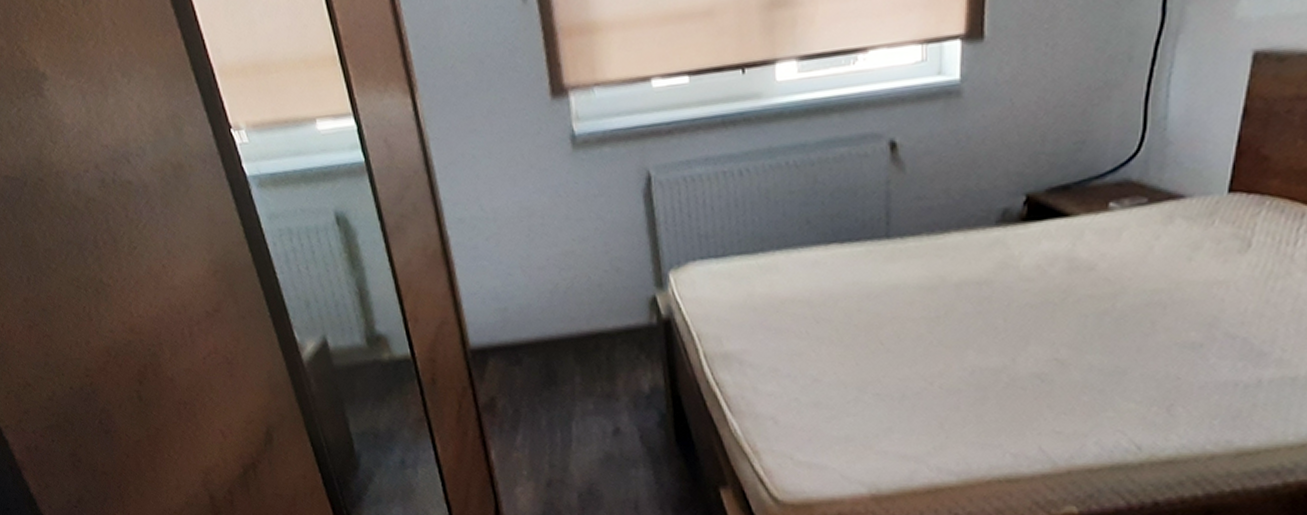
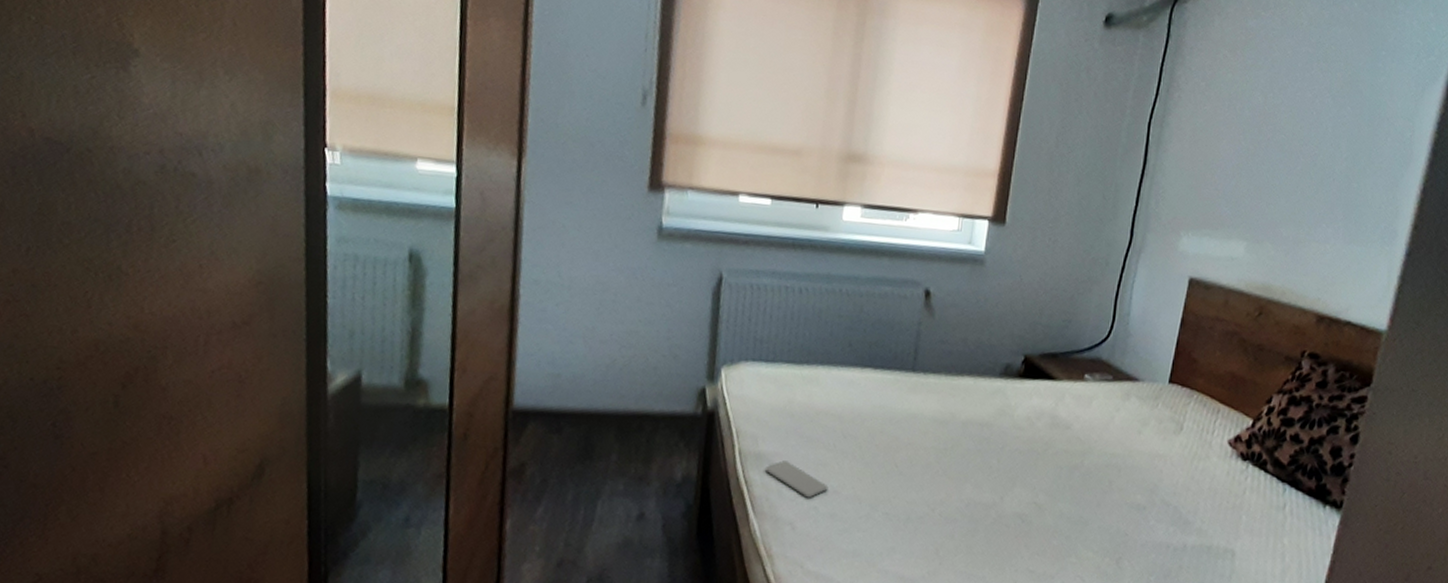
smartphone: none [734,356,808,391] -> present [764,460,829,498]

